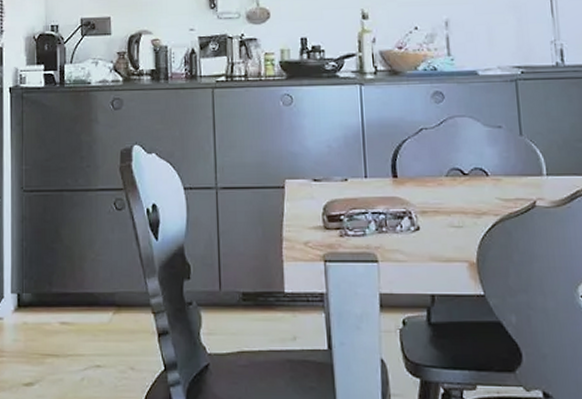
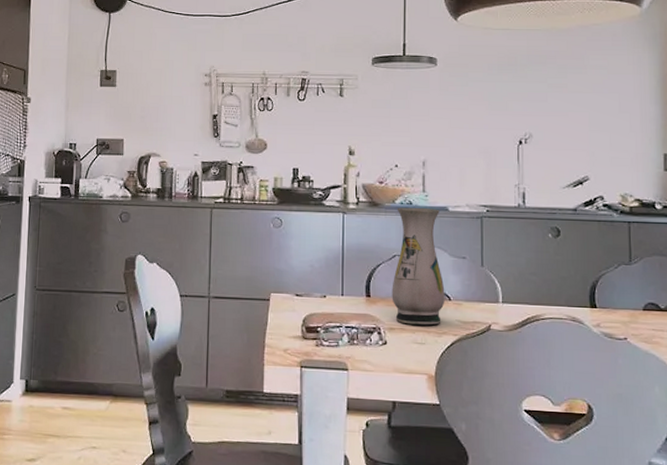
vase: none [420,74,482,206] -> present [392,208,445,326]

